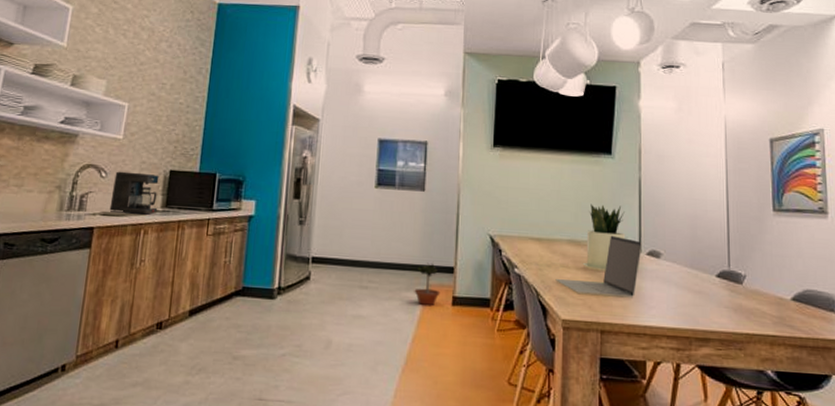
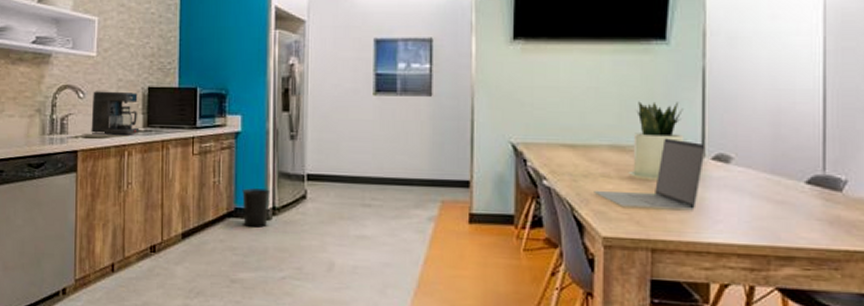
waste bin: none [249,268,277,306] -> present [242,187,270,228]
potted tree: present [414,261,440,306] -> none [424,175,455,225]

